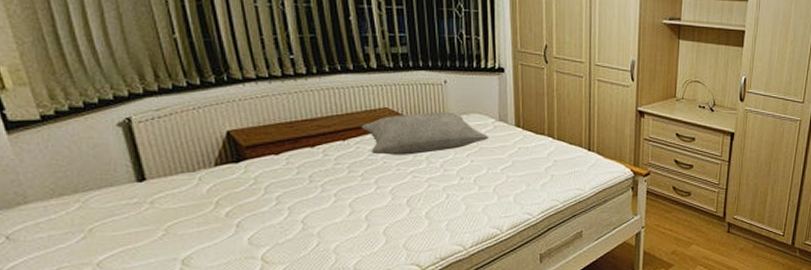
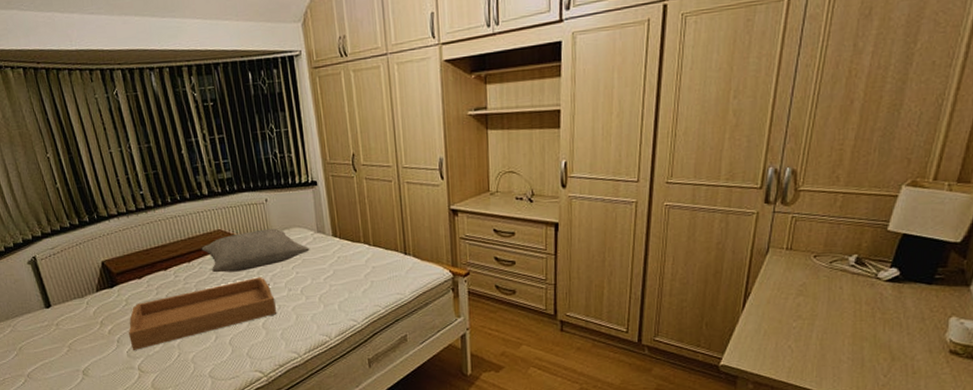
serving tray: none [254,162,443,237] -> present [129,277,276,350]

